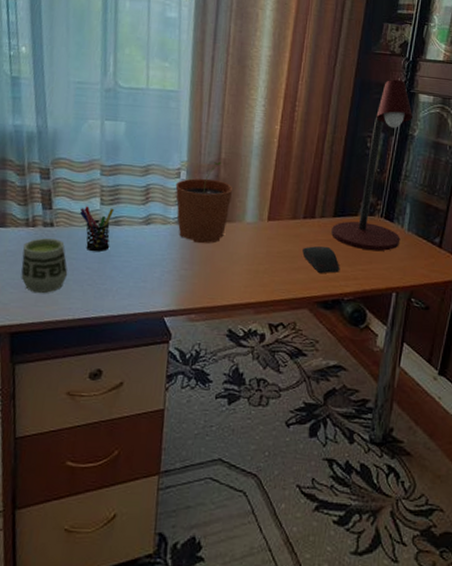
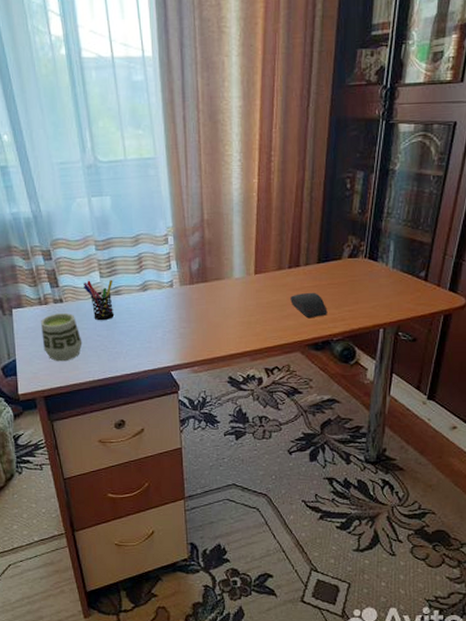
plant pot: present [175,161,234,244] -> none [165,222,219,303]
desk lamp: present [331,79,414,251] -> none [317,111,394,292]

